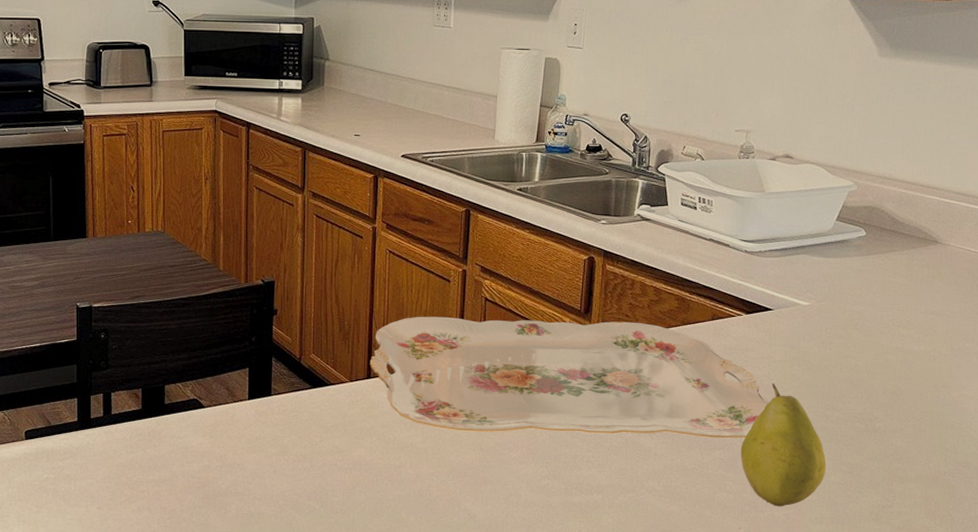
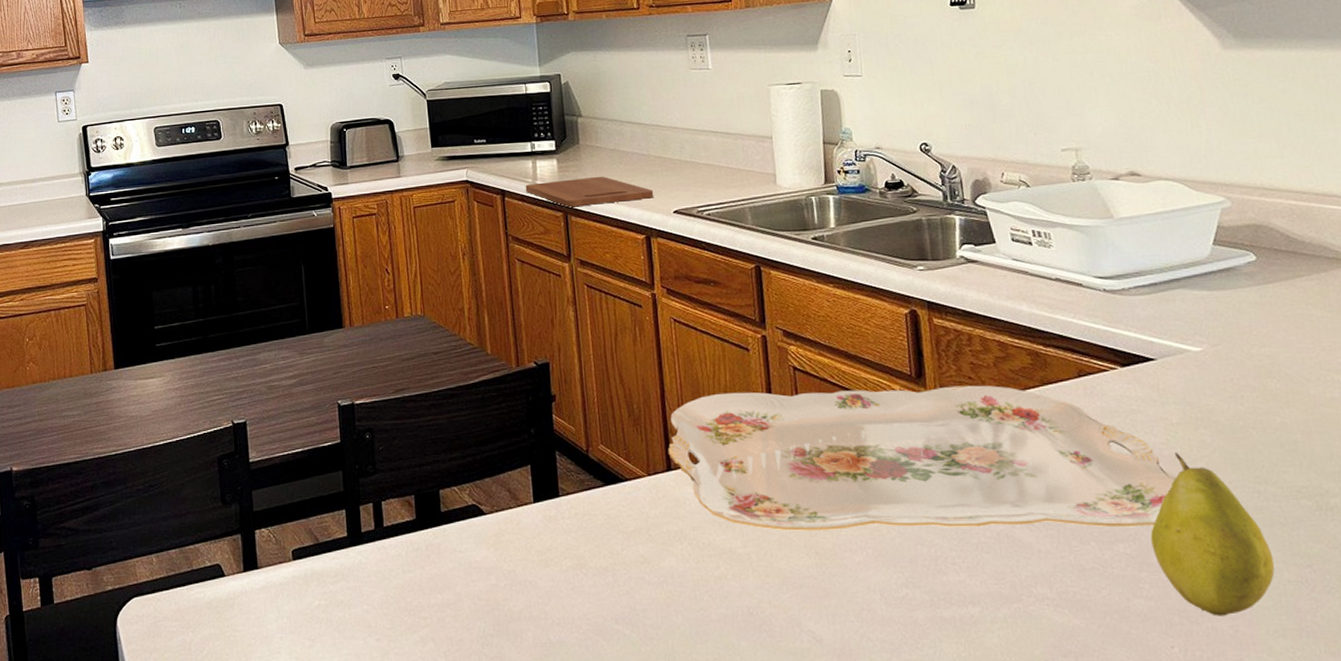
cutting board: none [269,117,386,144] -> present [525,176,654,208]

